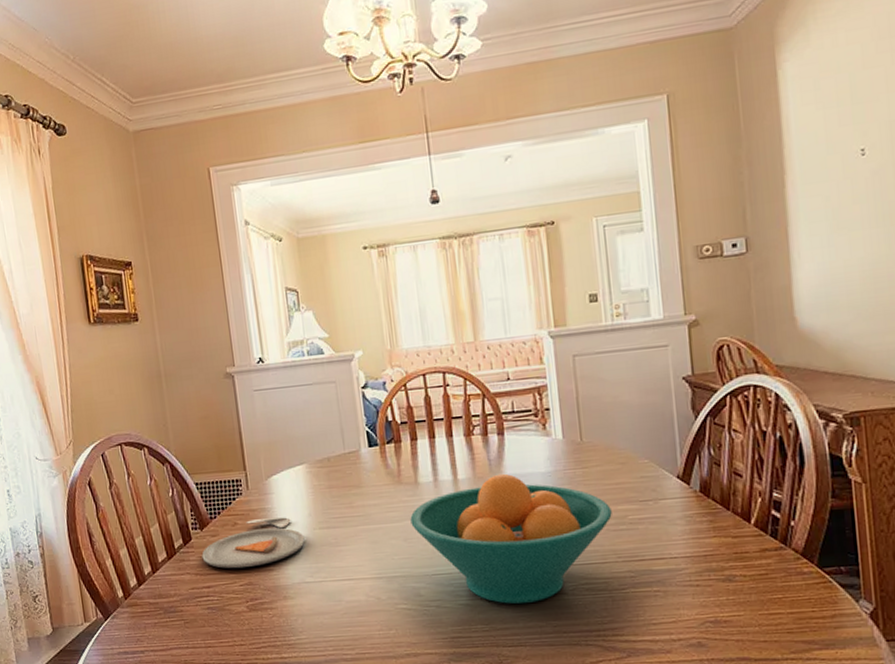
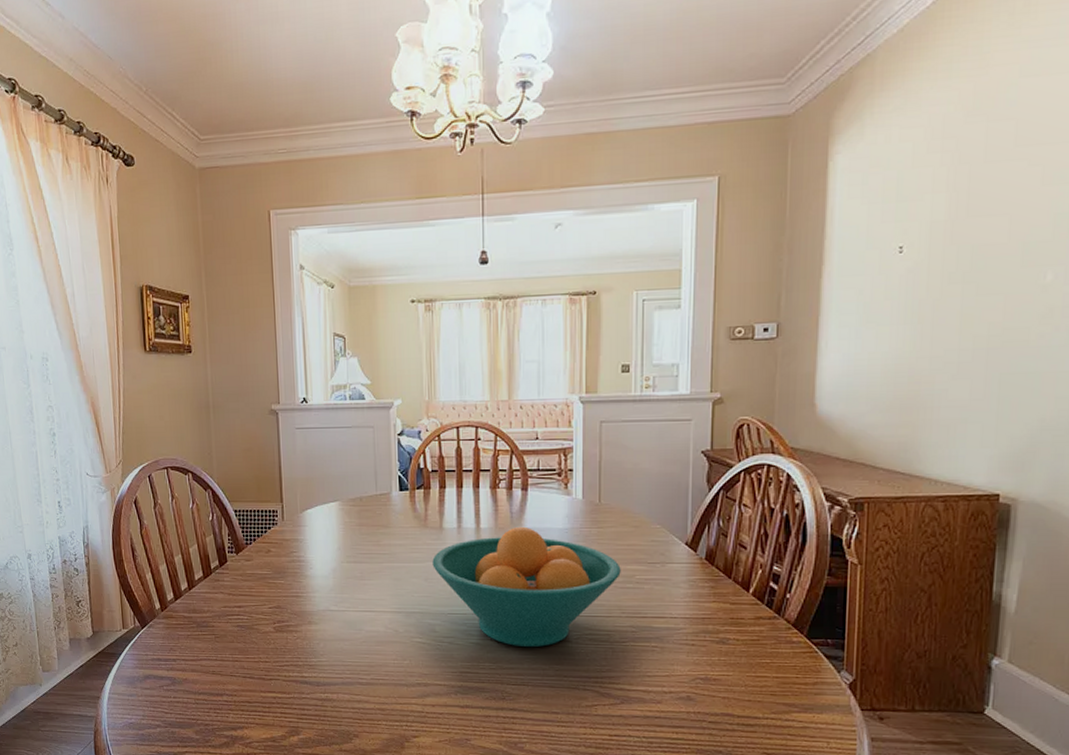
dinner plate: present [202,517,305,569] -> none [235,549,332,592]

